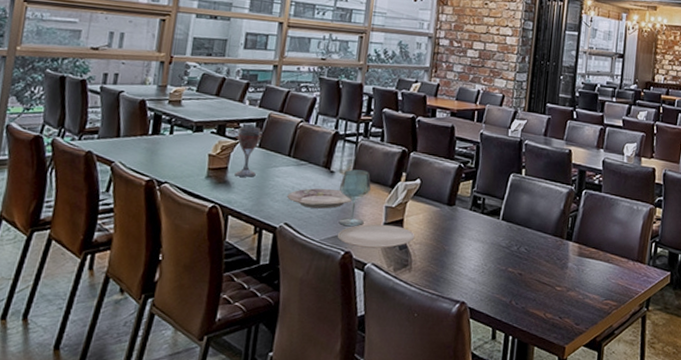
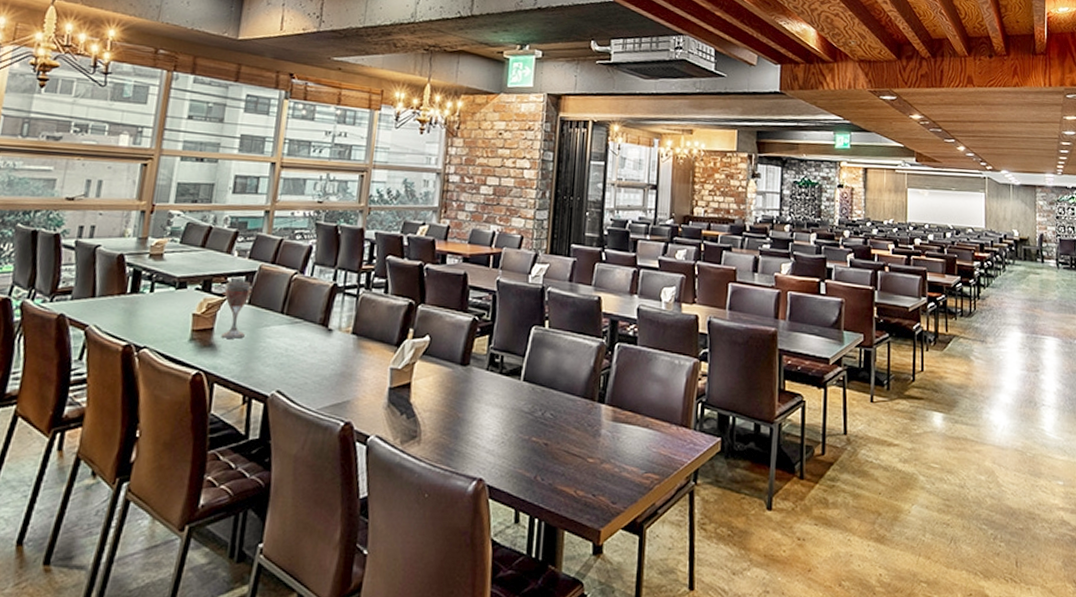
plate: present [287,188,353,209] -> none [279,349,353,373]
plate: present [337,224,415,249] -> none [335,389,425,418]
wine glass: present [338,169,371,227] -> none [337,326,374,393]

